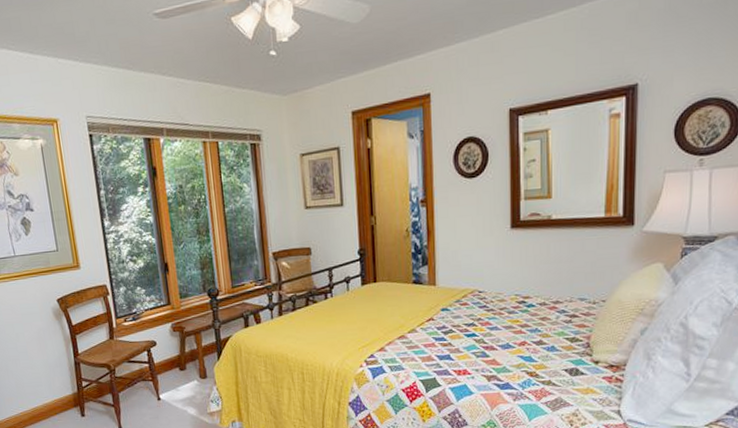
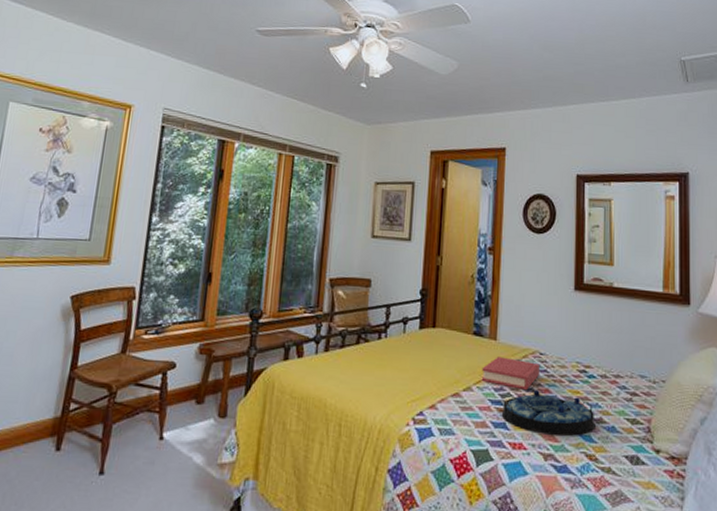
hardback book: none [424,299,480,325] -> present [481,357,541,390]
serving tray: none [445,324,535,360] -> present [501,390,596,436]

